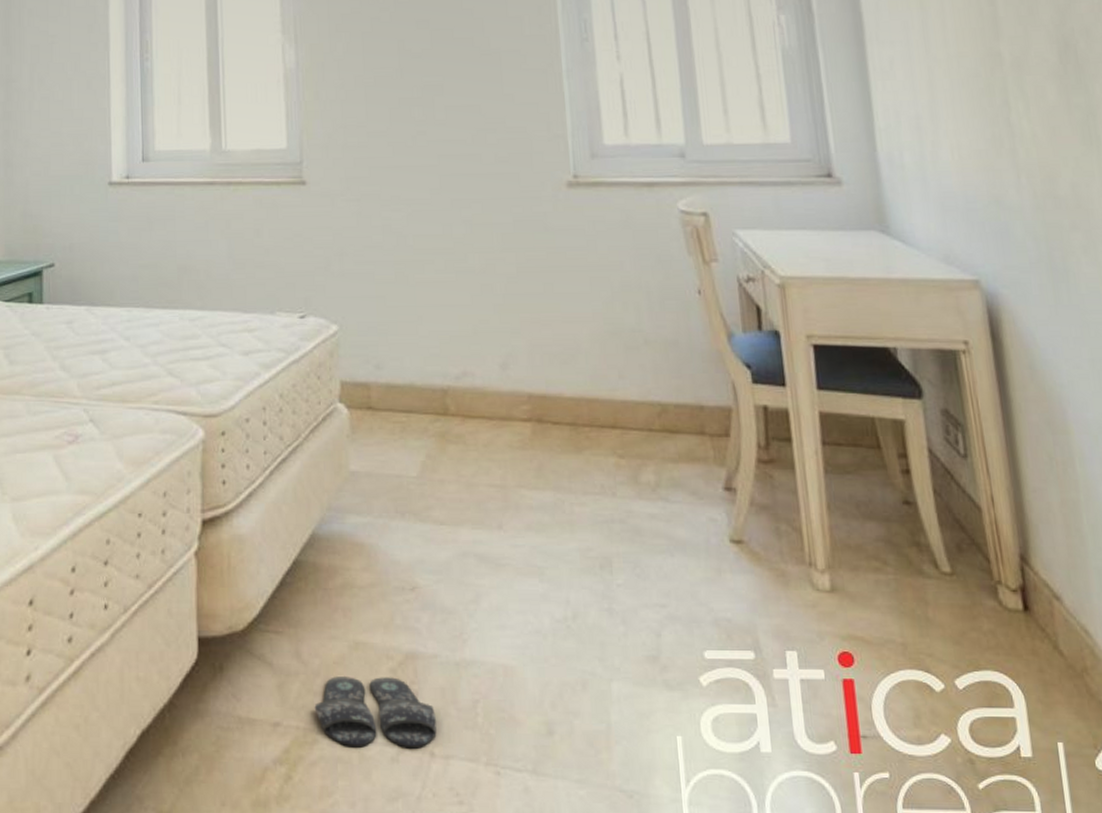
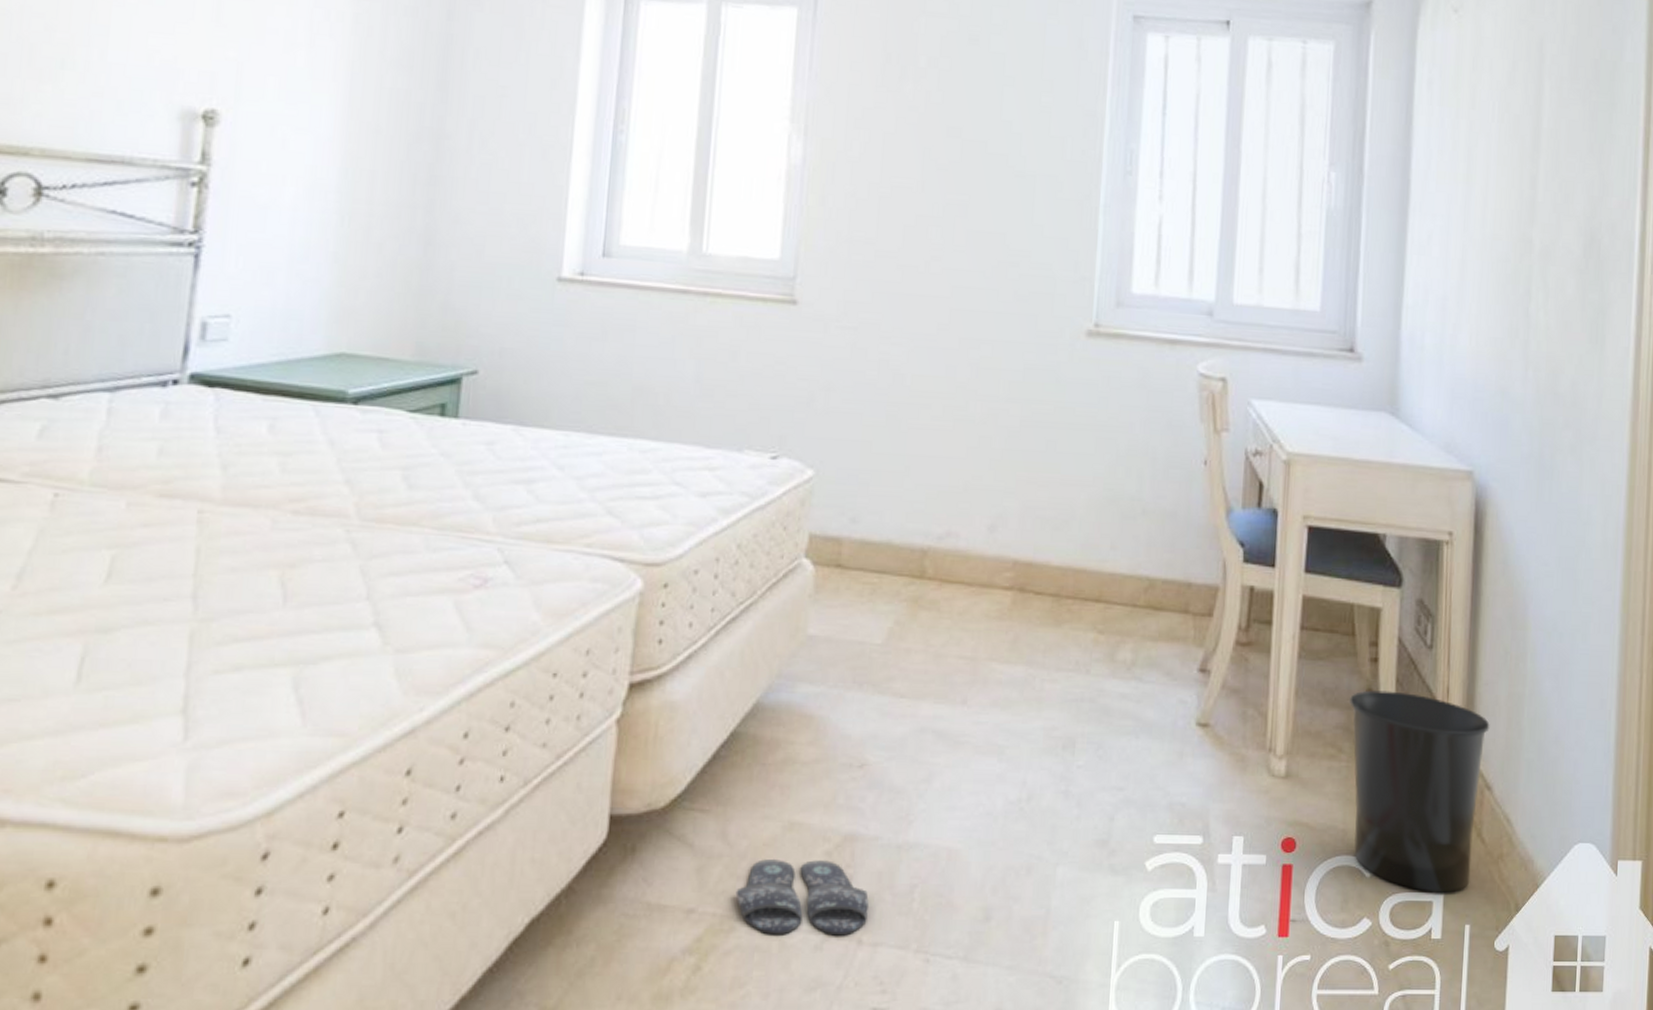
waste bin: none [886,502,1055,708] -> present [1350,690,1490,893]

